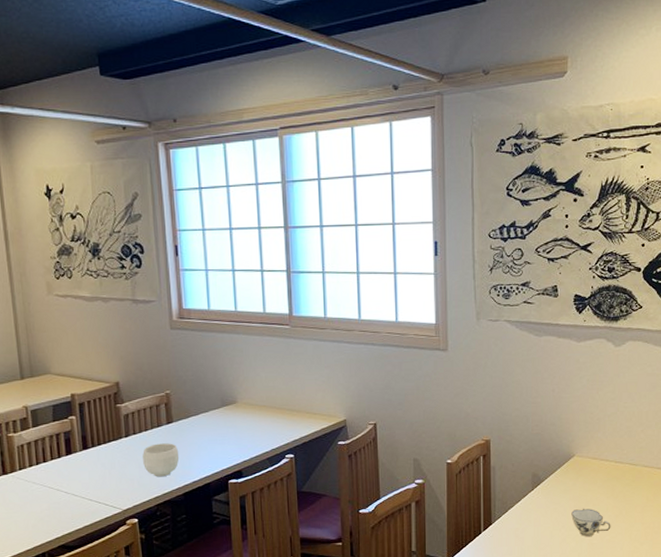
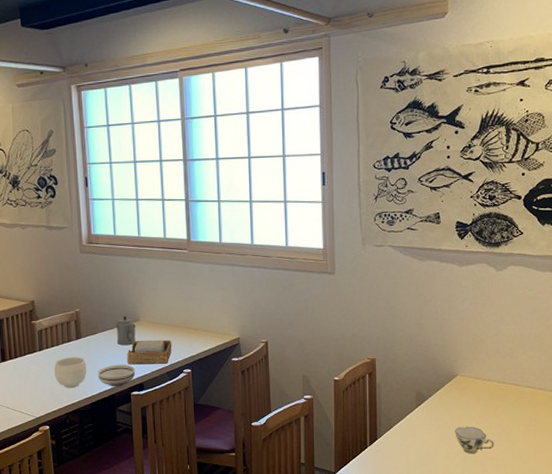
bowl: none [191,451,233,475] -> present [97,365,136,387]
teapot: none [212,397,233,430] -> present [117,315,136,346]
napkin holder: none [224,422,273,451] -> present [127,339,172,365]

